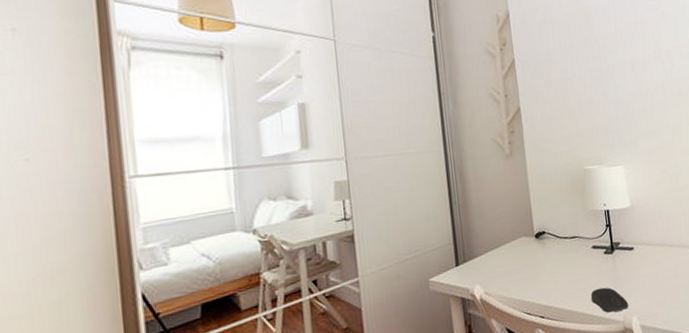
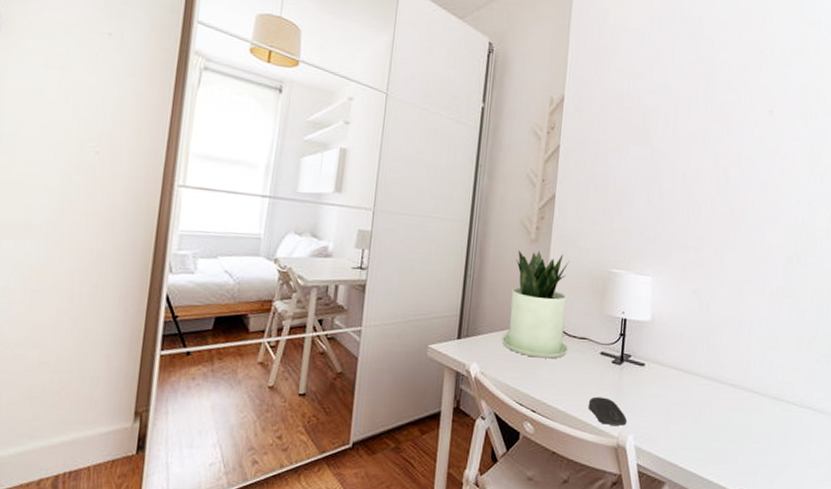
planter: none [496,161,563,267] -> present [501,250,570,359]

